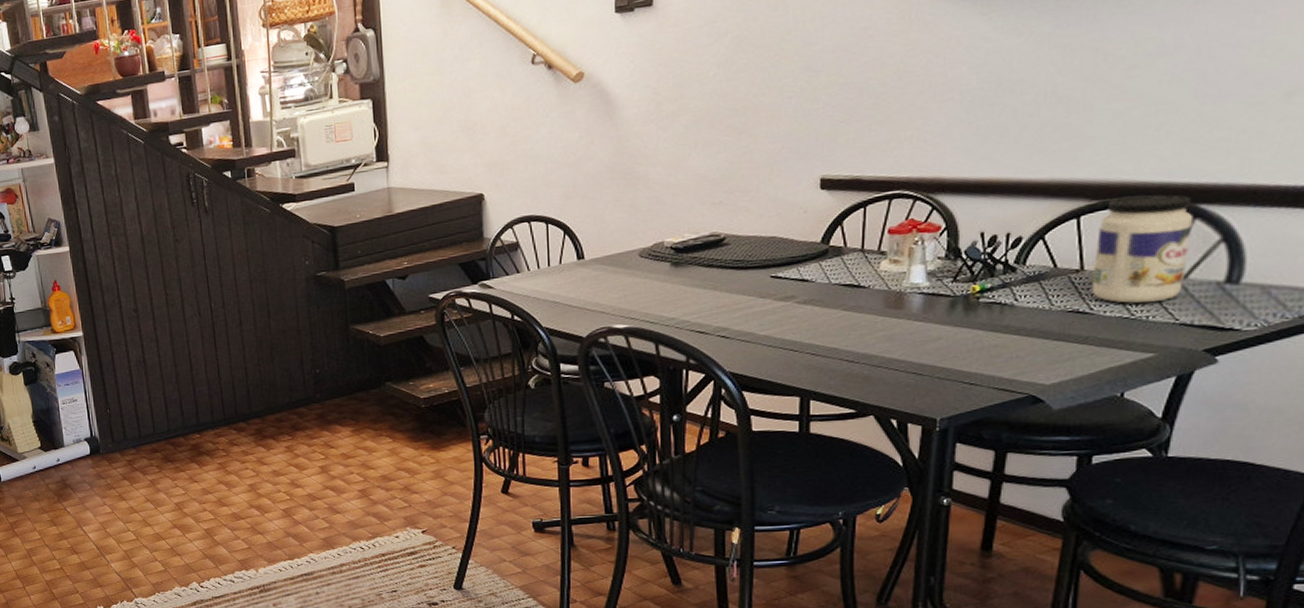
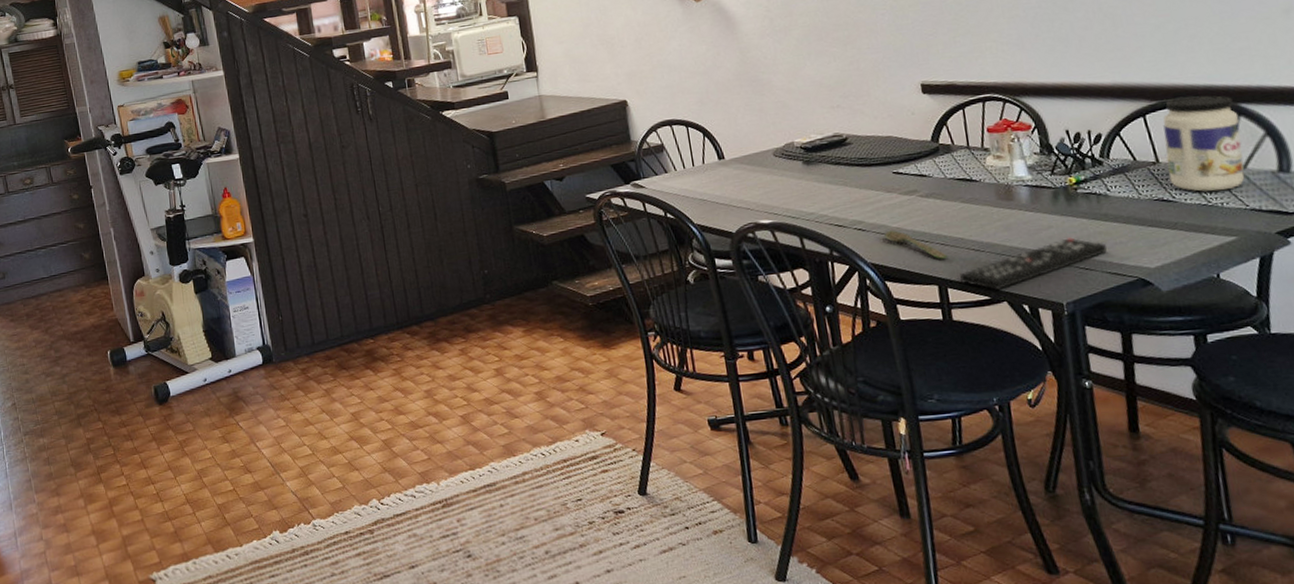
spoon: none [750,338,817,370] -> present [884,230,948,259]
remote control: none [827,350,1001,403] -> present [960,237,1108,290]

